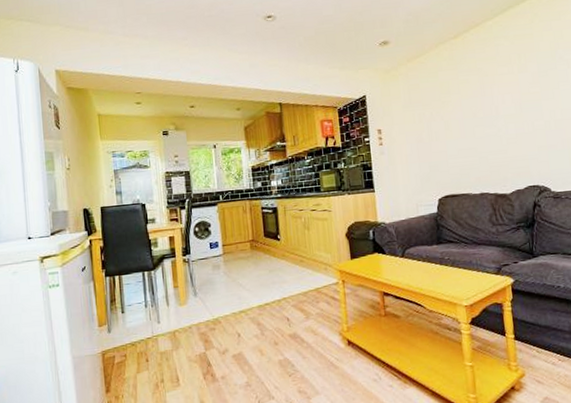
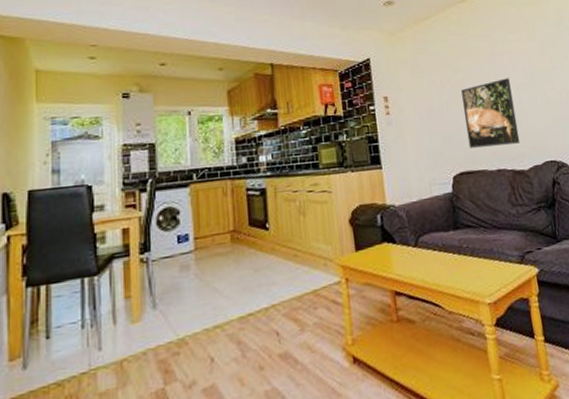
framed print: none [450,109,505,174] -> present [461,78,521,148]

